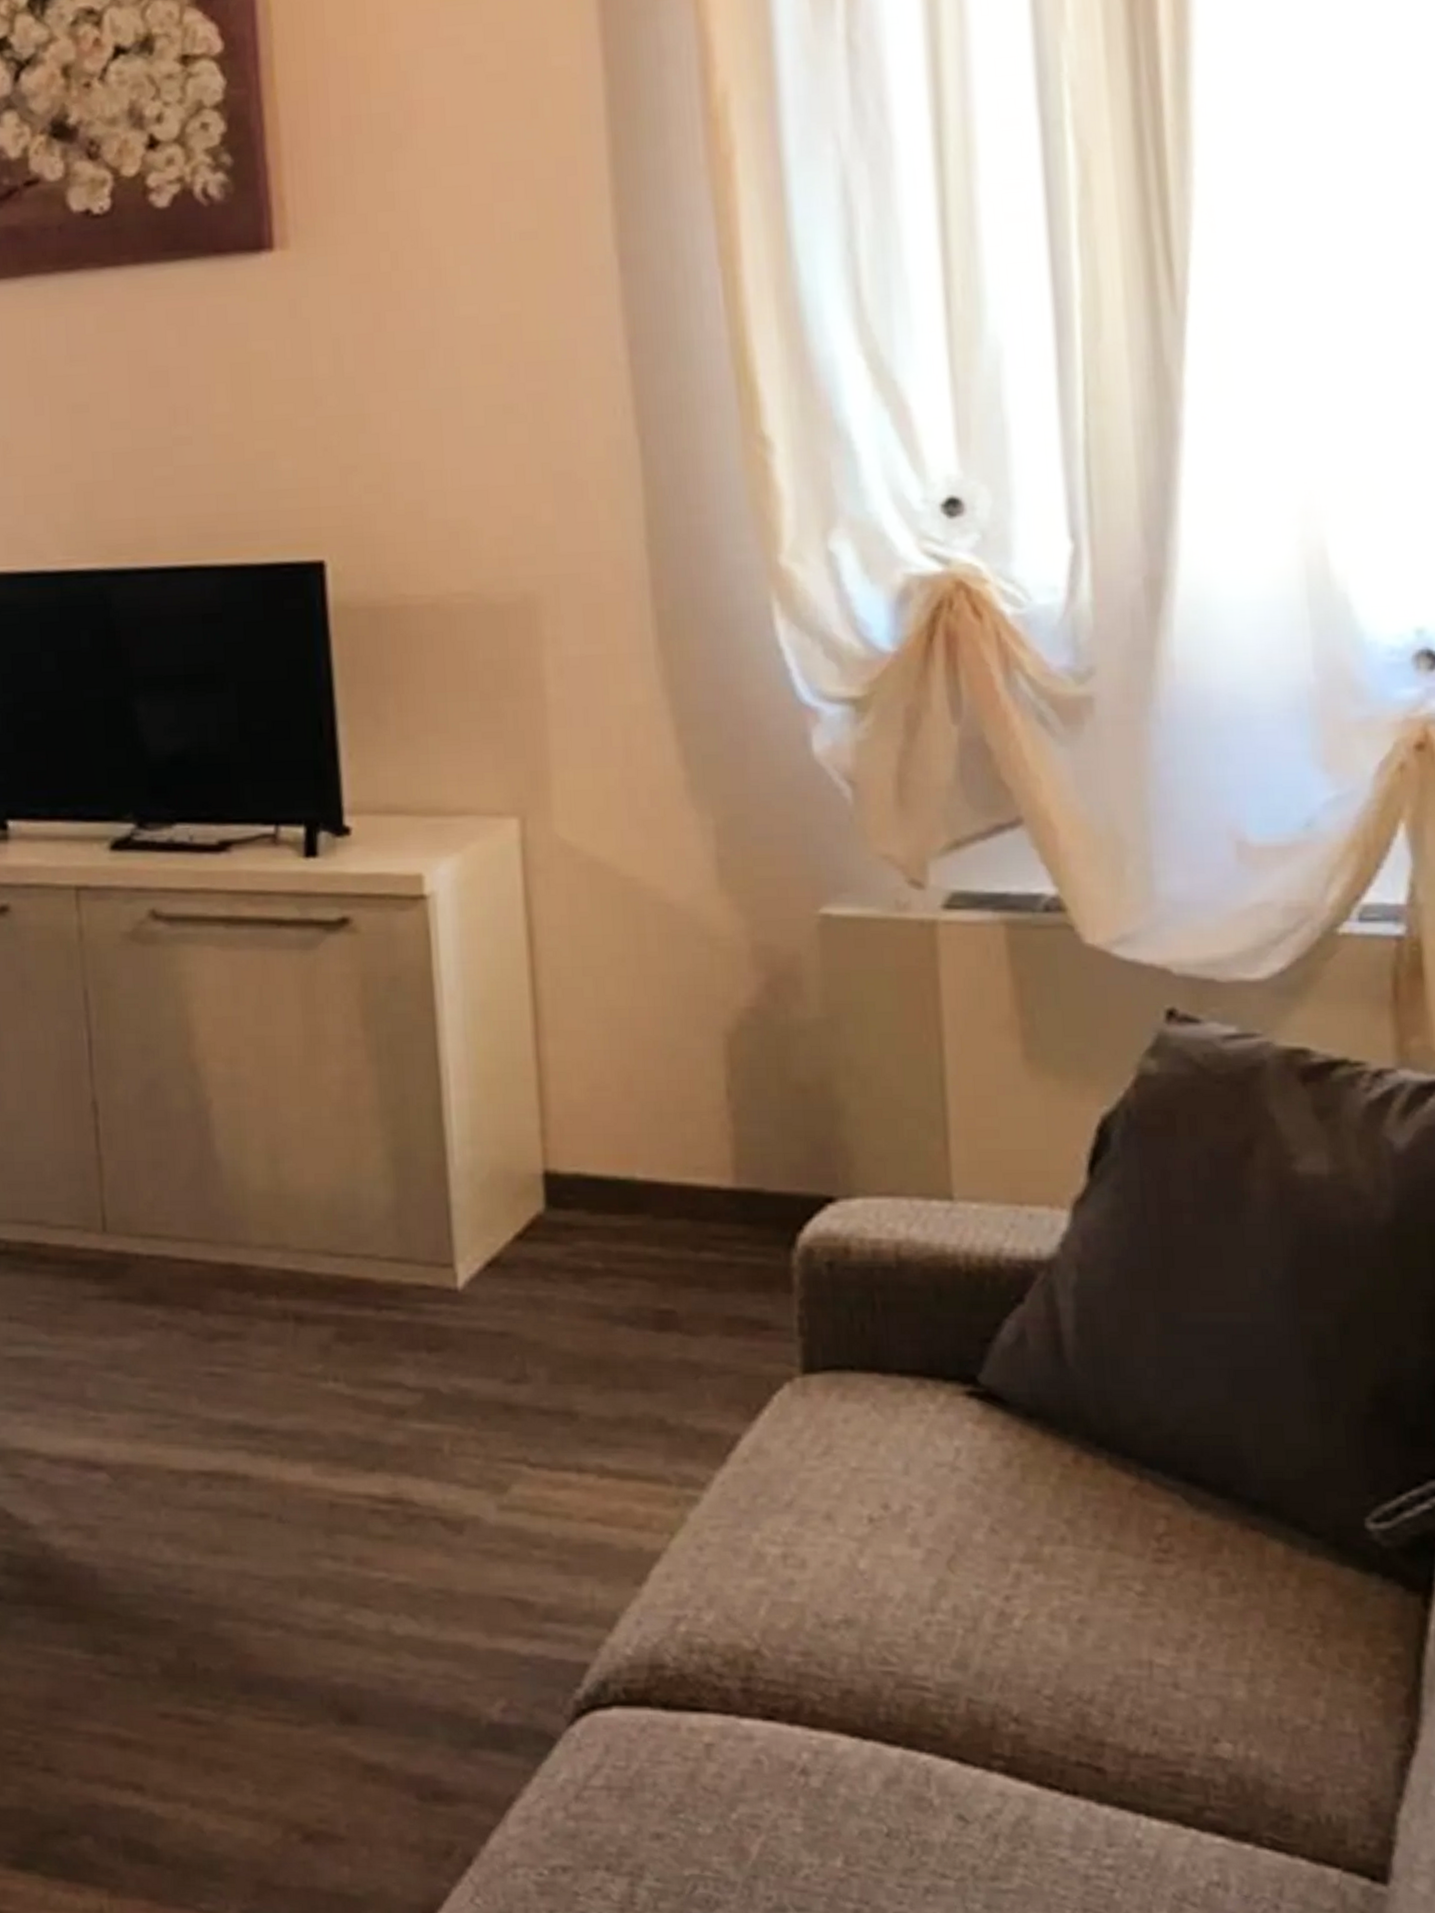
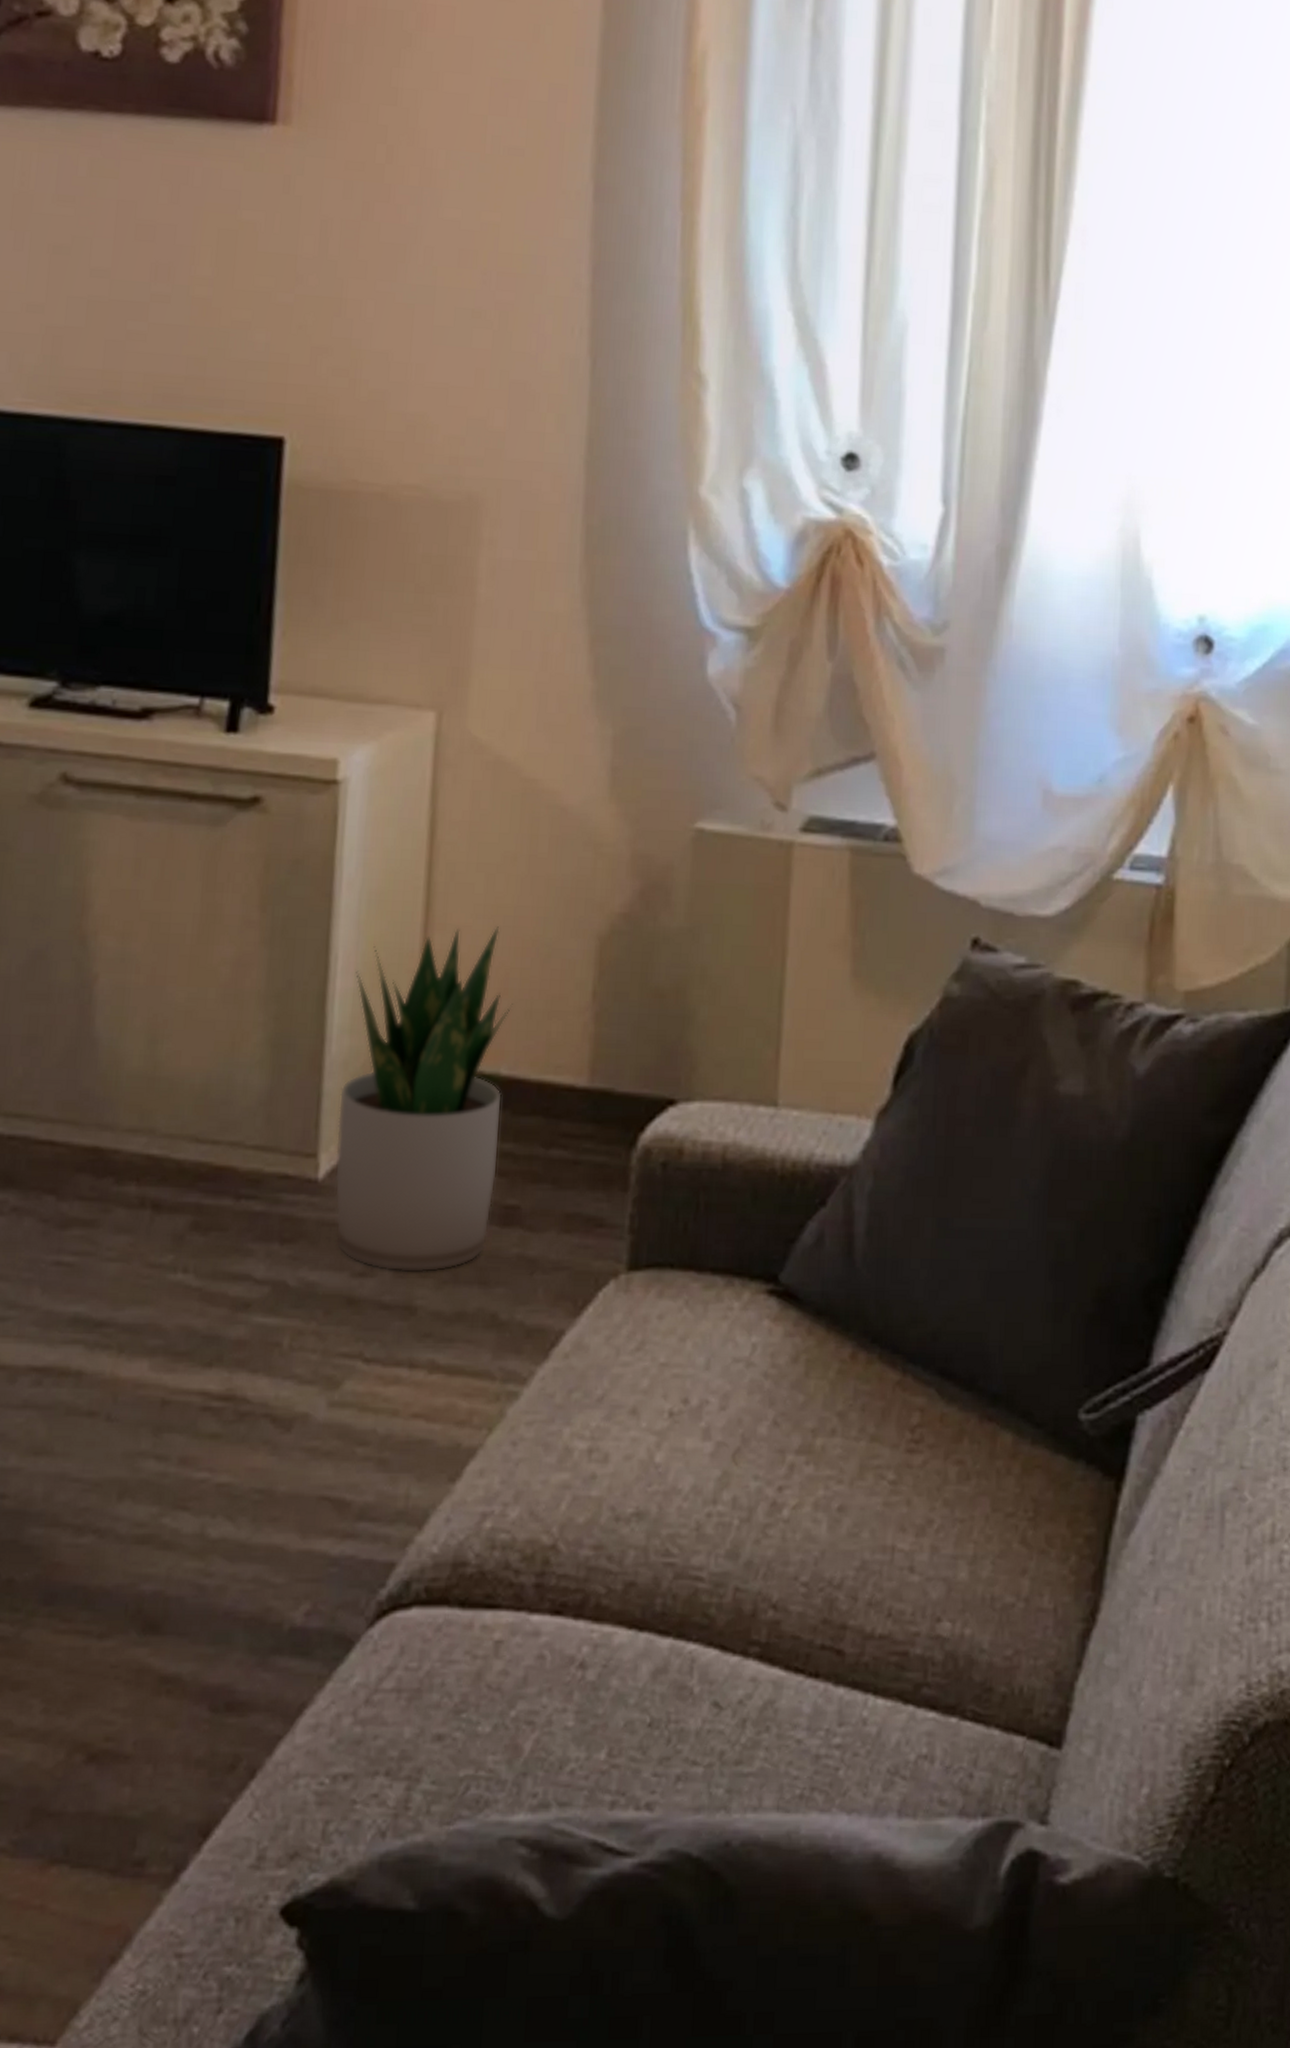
planter: none [469,1030,646,1378] -> present [334,926,514,1272]

